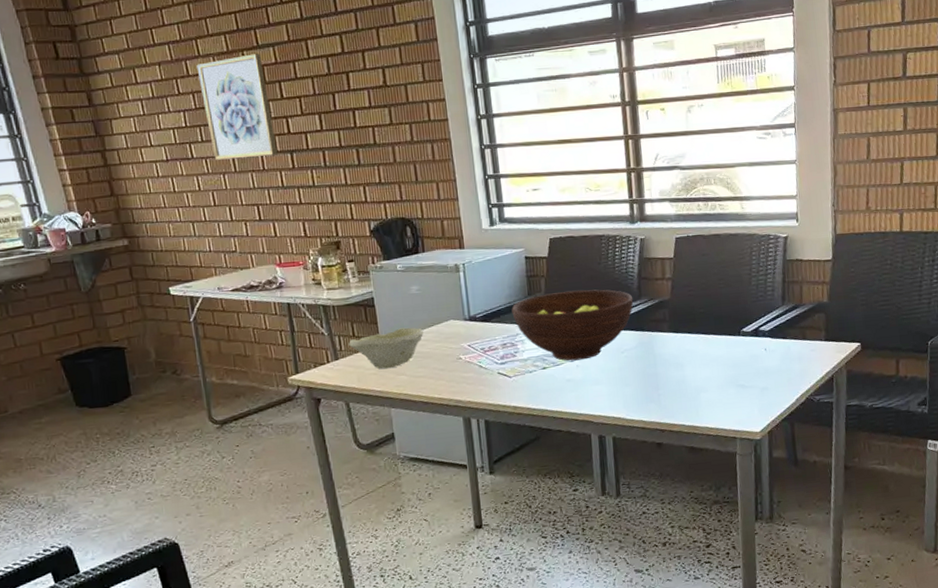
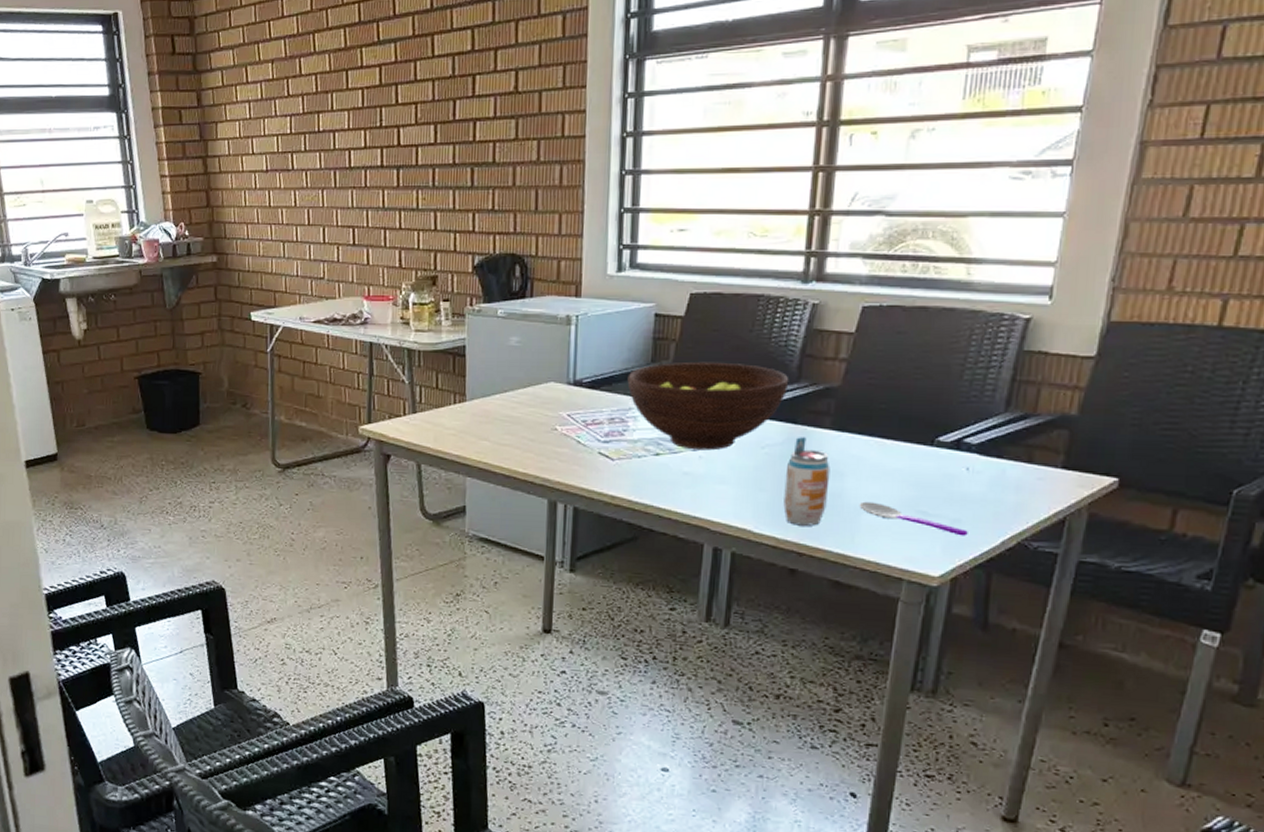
wall art: present [196,54,278,160] -> none [310,51,384,173]
bowl: present [349,327,424,369] -> none [430,385,518,431]
beverage can: none [642,340,675,409] -> present [783,437,830,526]
spoon: none [697,383,774,399] -> present [859,501,968,536]

